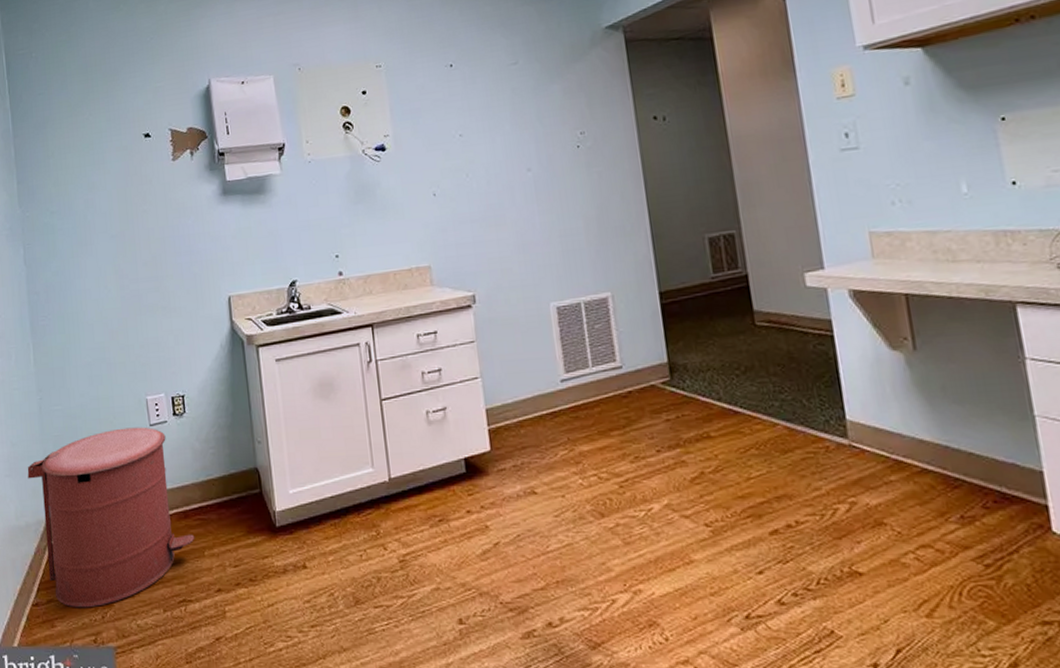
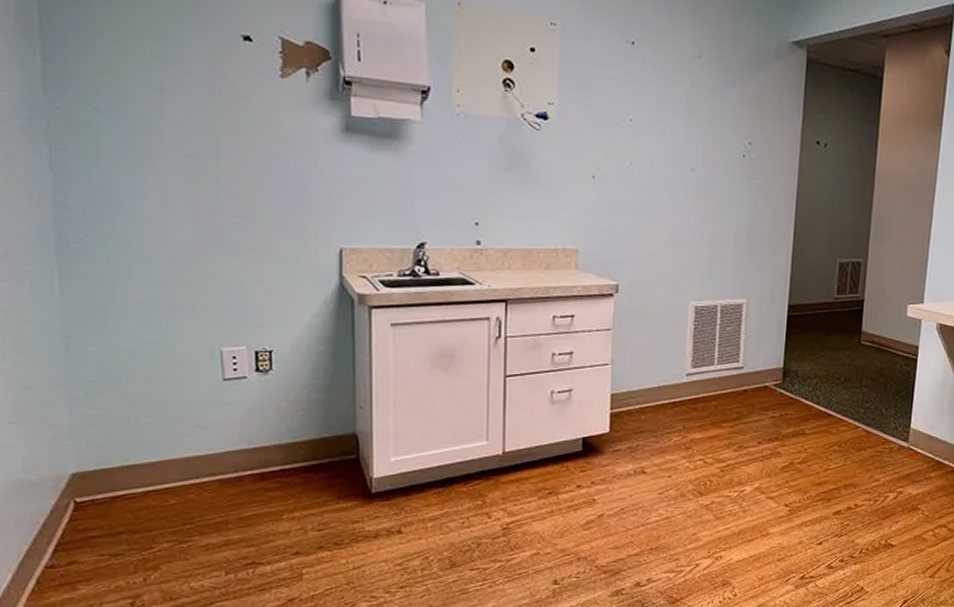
trash can: present [27,427,195,608] -> none [43,380,272,571]

